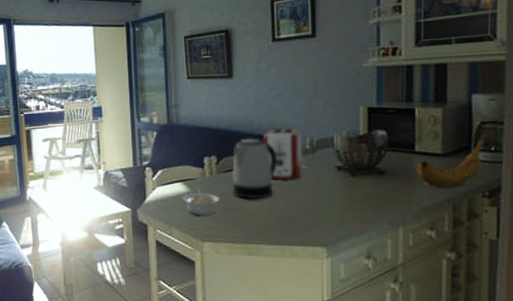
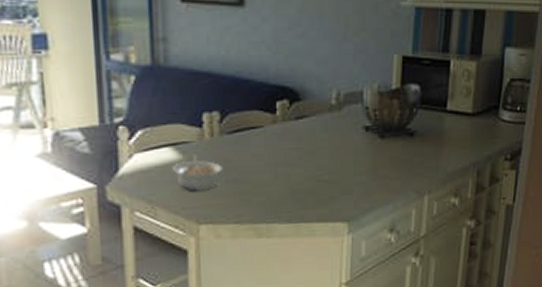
kettle: present [231,138,277,200] -> none [239,88,296,168]
toaster: present [262,127,306,180] -> none [279,76,330,142]
banana: present [416,131,488,188] -> none [447,89,516,151]

